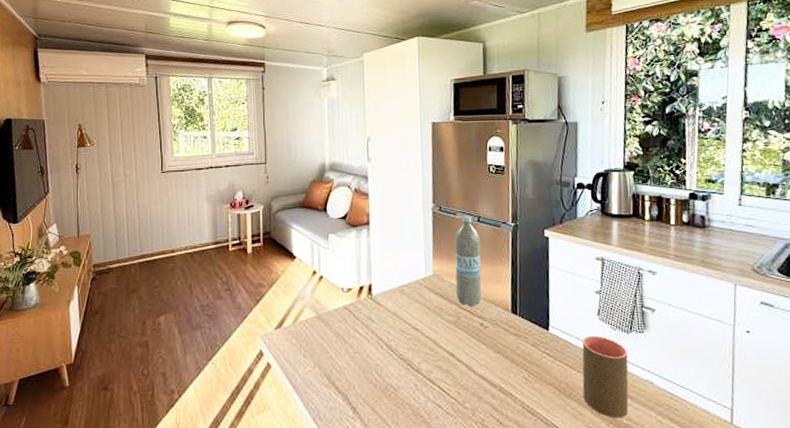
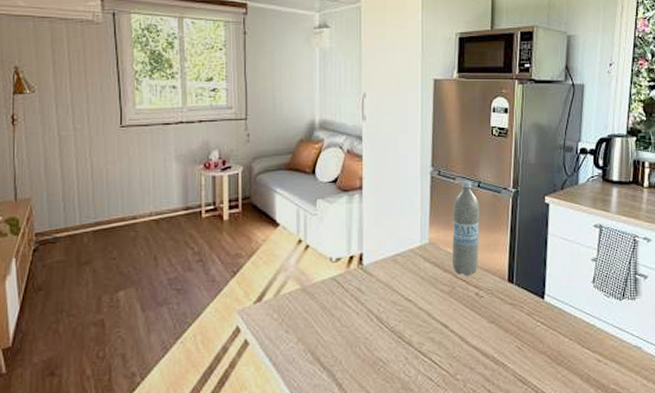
cup: present [582,335,629,419] -> none [574,303,619,384]

